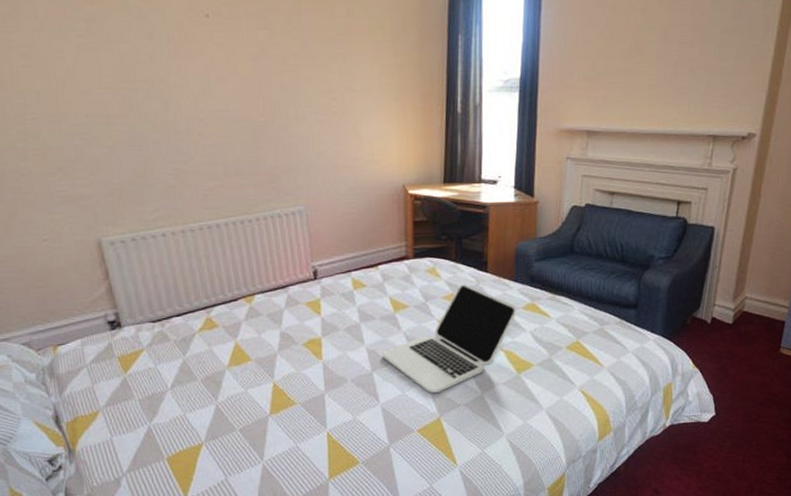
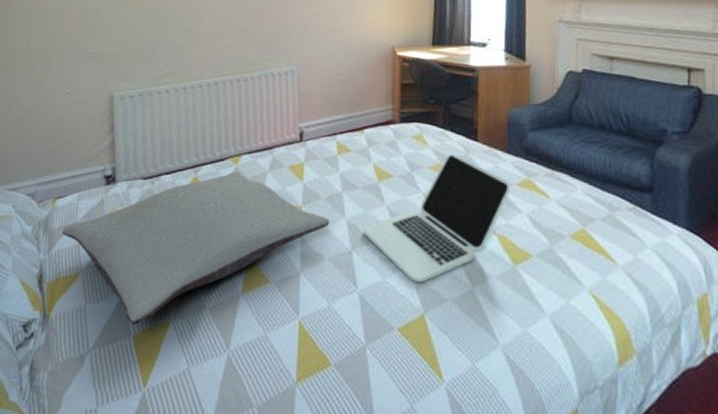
pillow: none [71,310,350,449] -> present [62,171,330,324]

